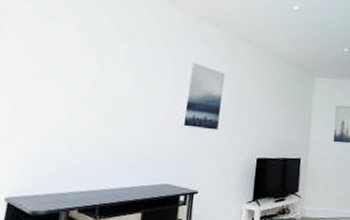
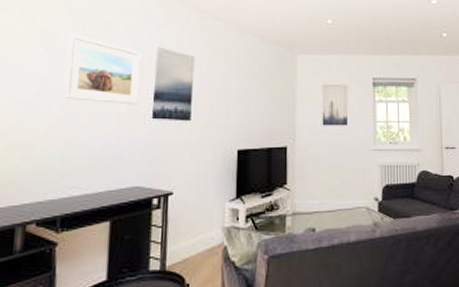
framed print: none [108,46,180,113] -> present [63,34,142,105]

